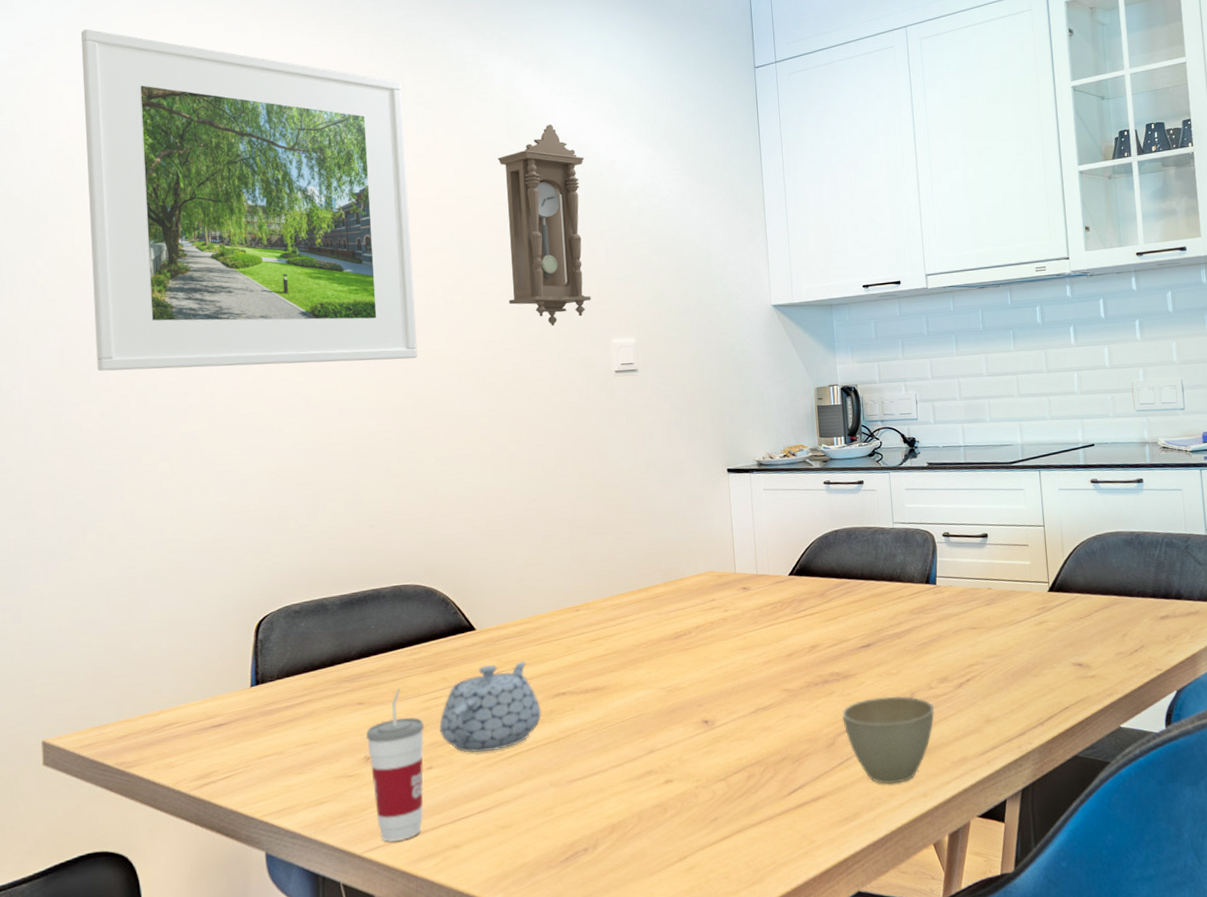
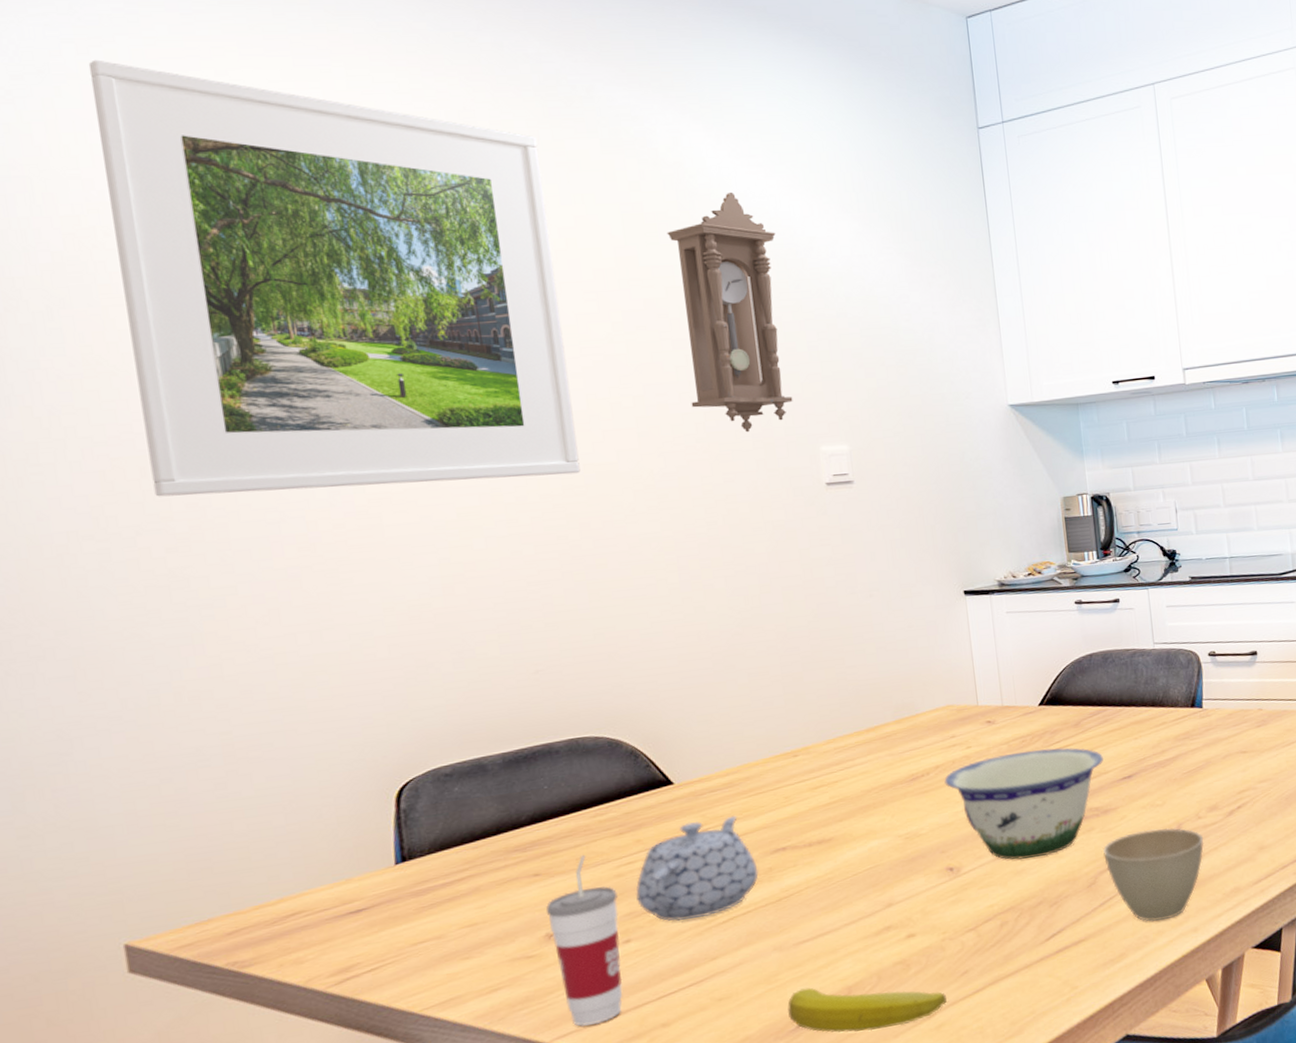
banana: none [559,822,697,868] -> present [787,987,947,1033]
bowl: none [704,615,845,717] -> present [944,747,1103,860]

